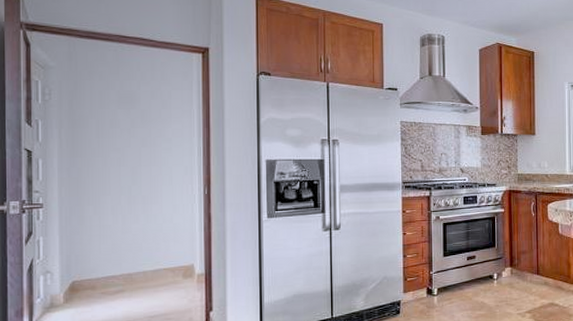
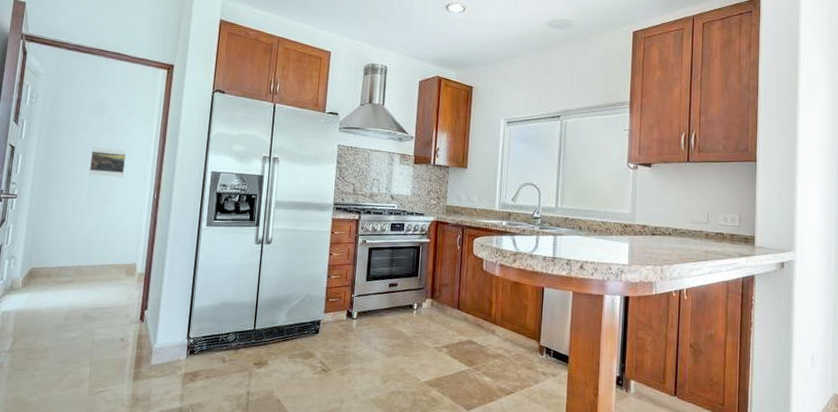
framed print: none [124,144,167,175] -> present [88,147,127,178]

